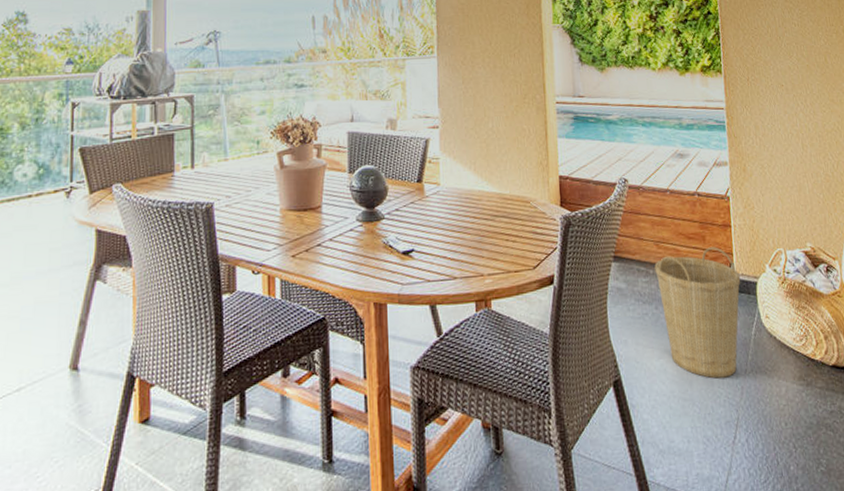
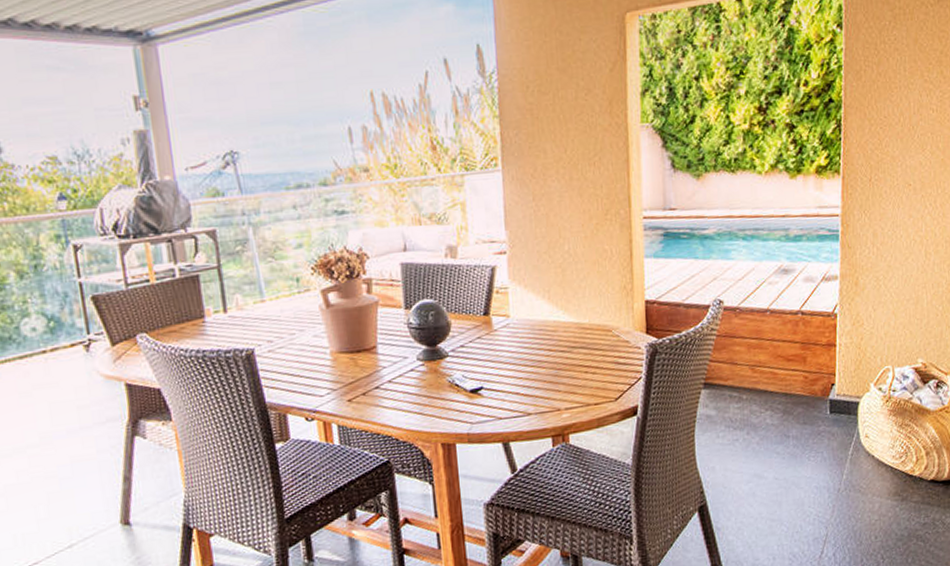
basket: present [654,247,741,379] -> none [748,367,842,499]

